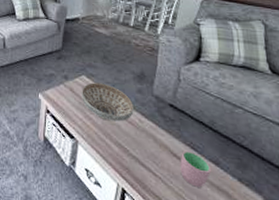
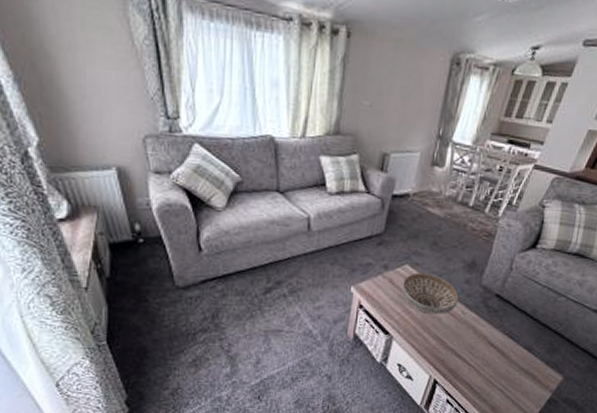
cup: present [180,150,212,188] -> none [494,340,524,373]

